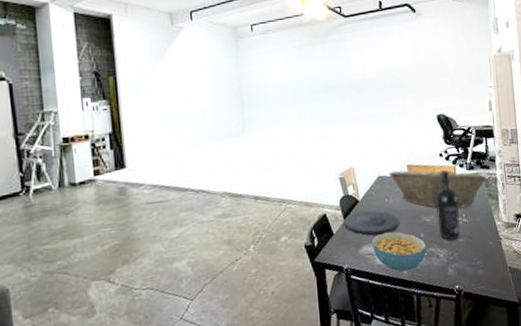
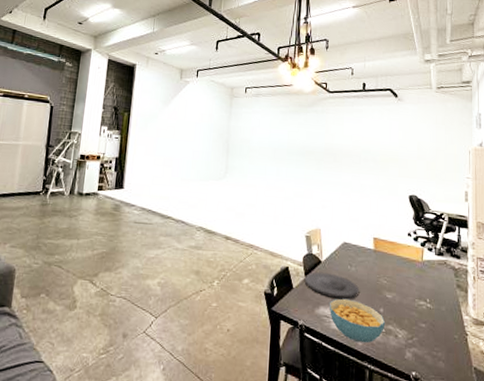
fruit basket: present [388,167,487,209] -> none [354,240,456,293]
wine bottle: present [436,169,460,241] -> none [399,249,424,324]

